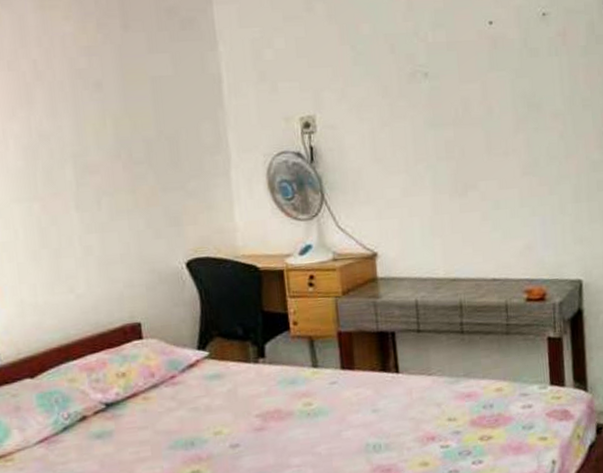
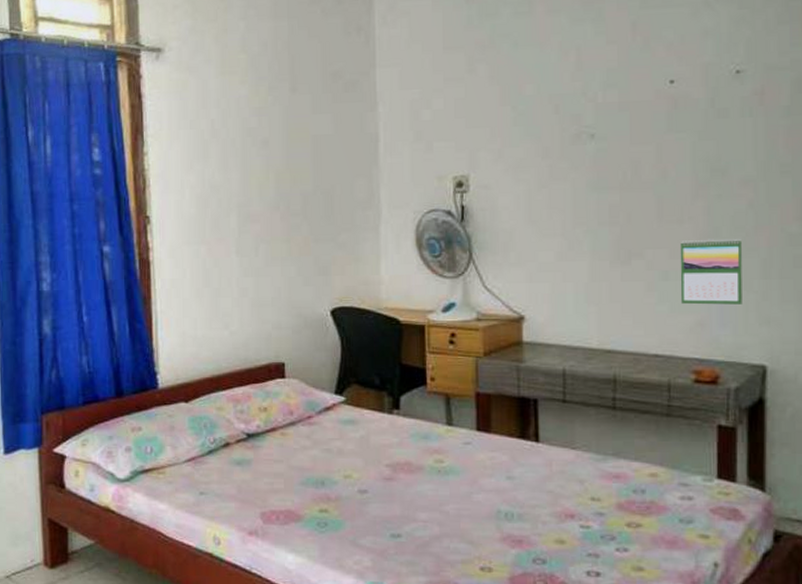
calendar: none [507,167,560,230] -> present [680,238,743,305]

